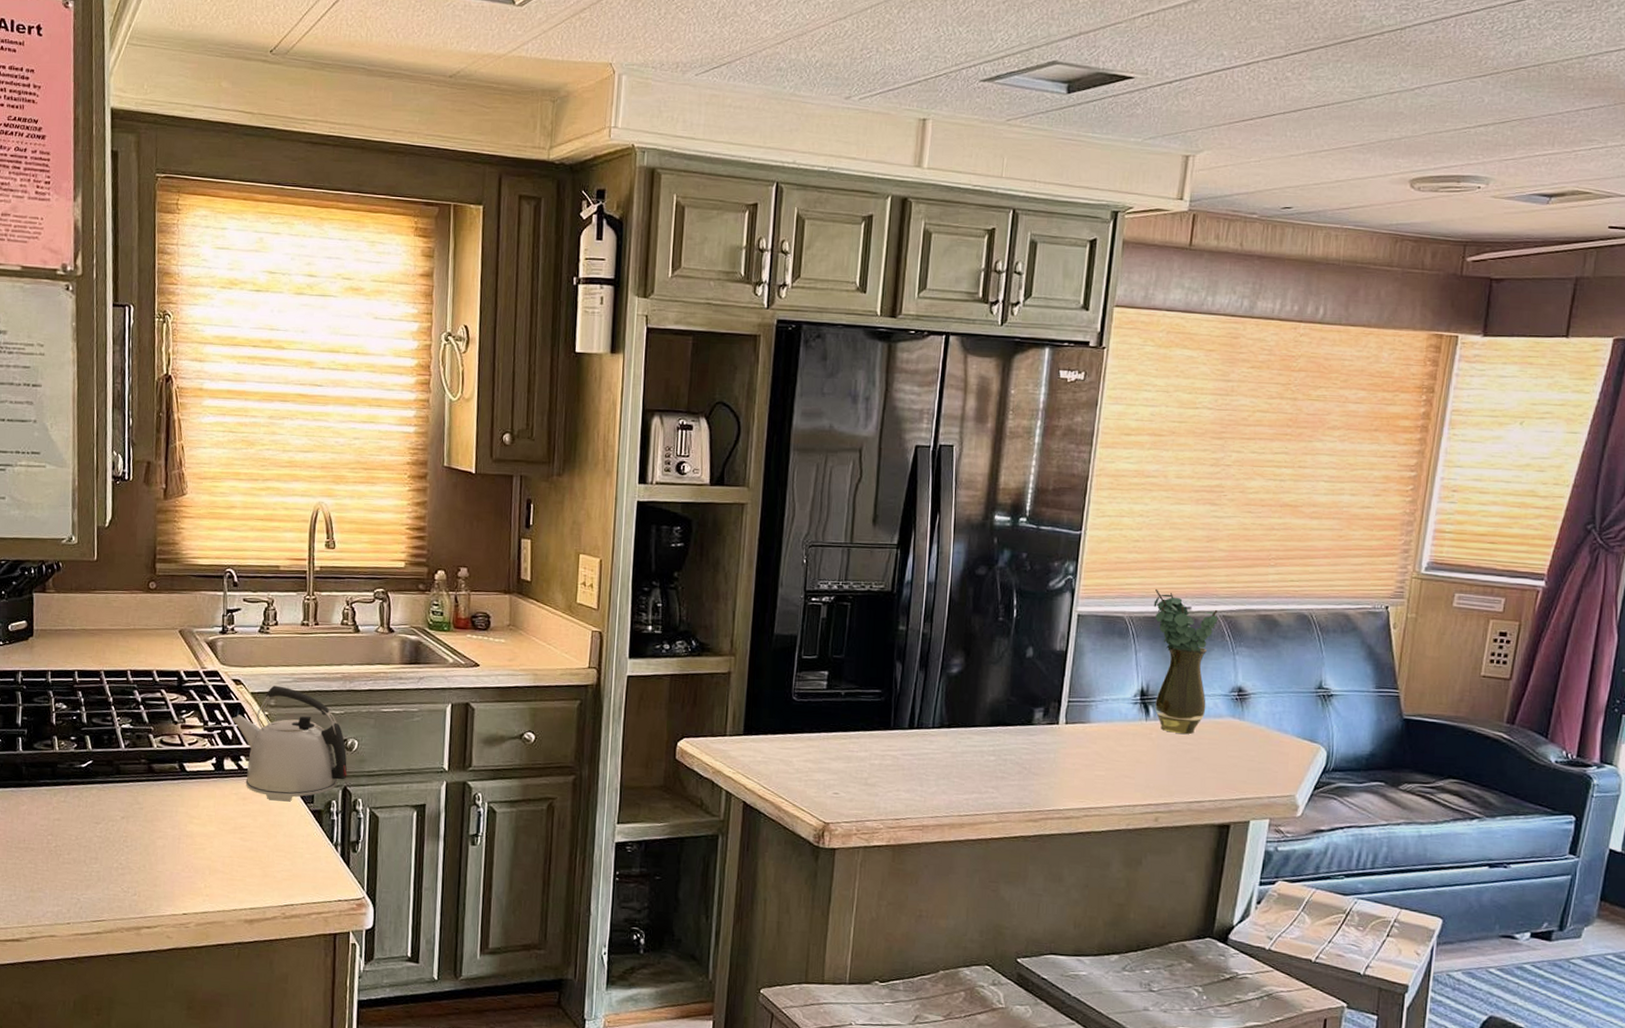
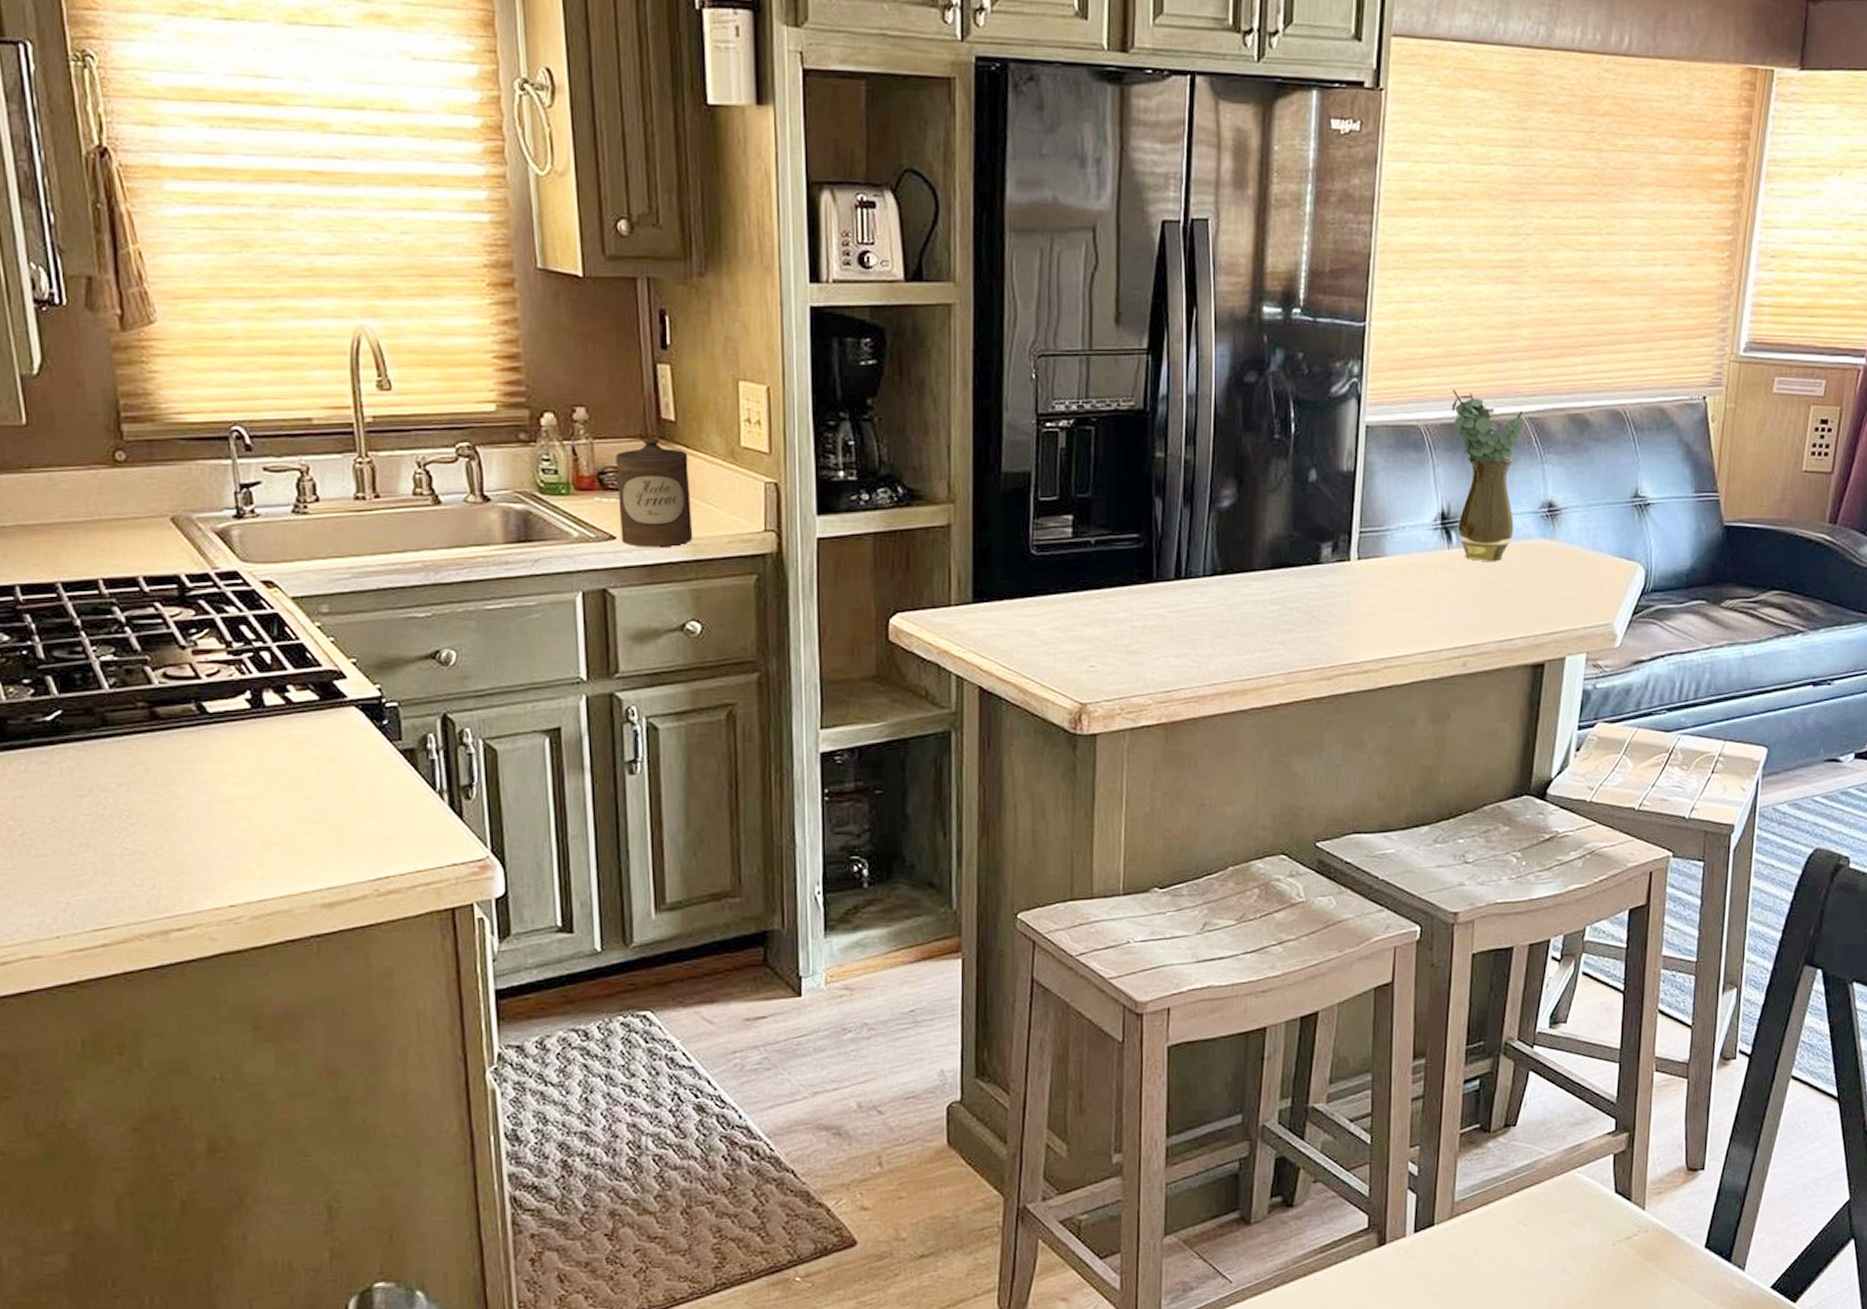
kettle: present [232,685,348,802] -> none [267,585,446,742]
canister: none [483,592,537,675] -> present [615,437,693,547]

